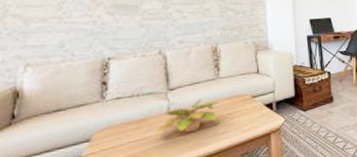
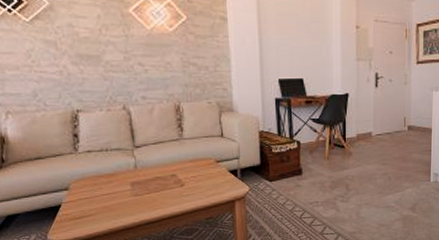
plant: present [153,98,222,137] -> none [123,158,187,192]

